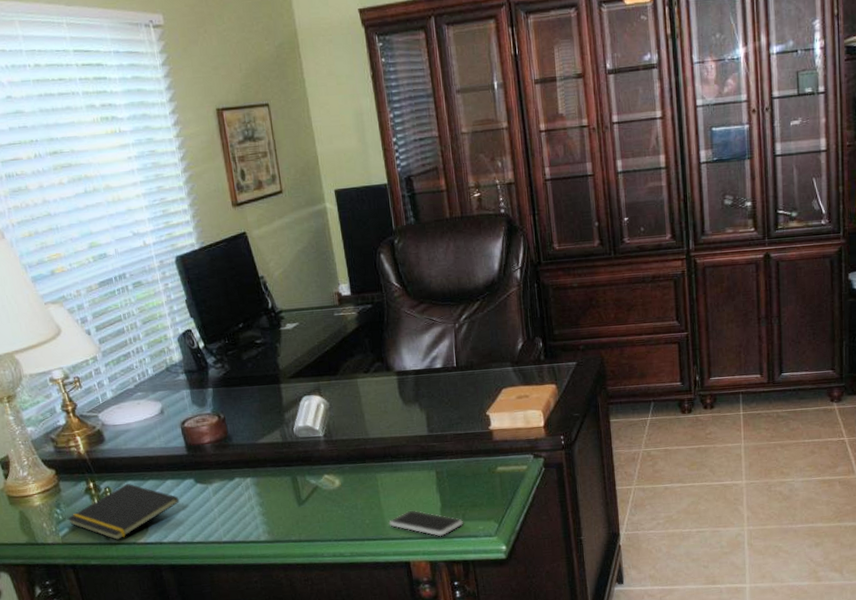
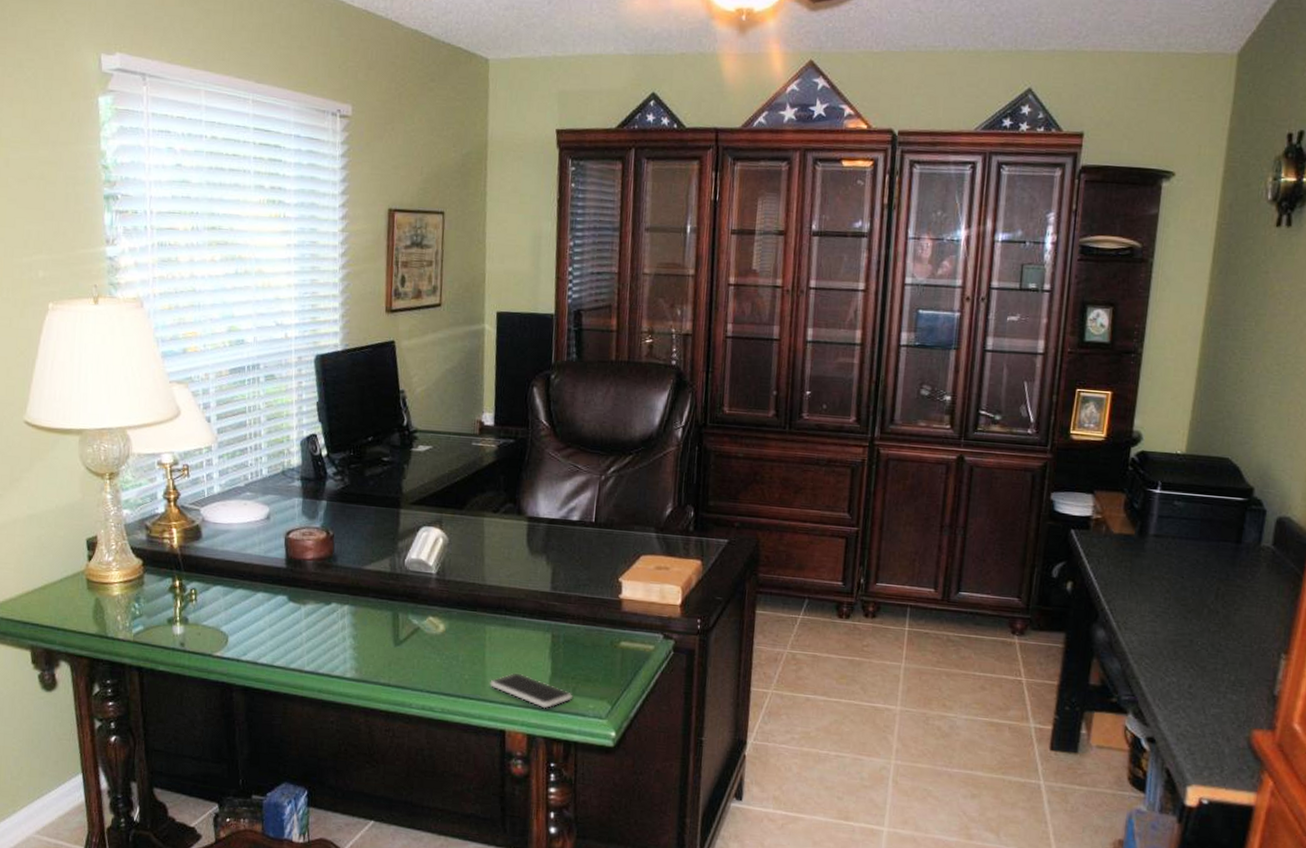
notepad: present [67,483,180,541] -> none [144,588,267,649]

